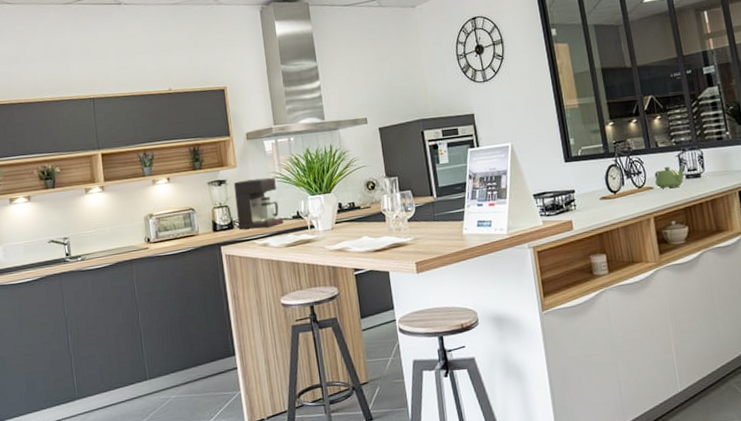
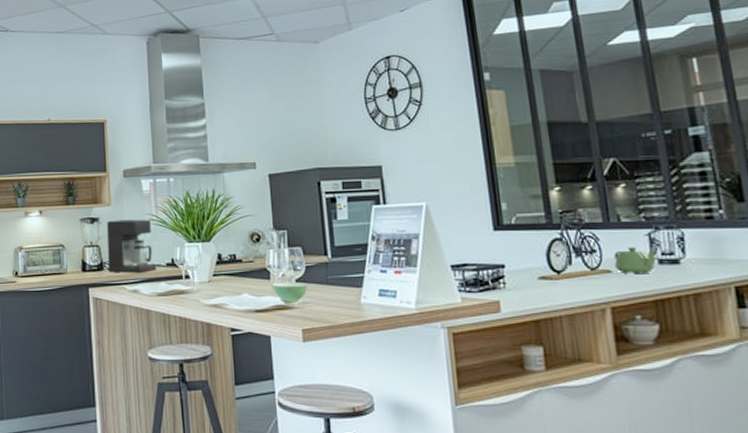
bowl: none [387,221,418,243] -> present [271,283,308,305]

